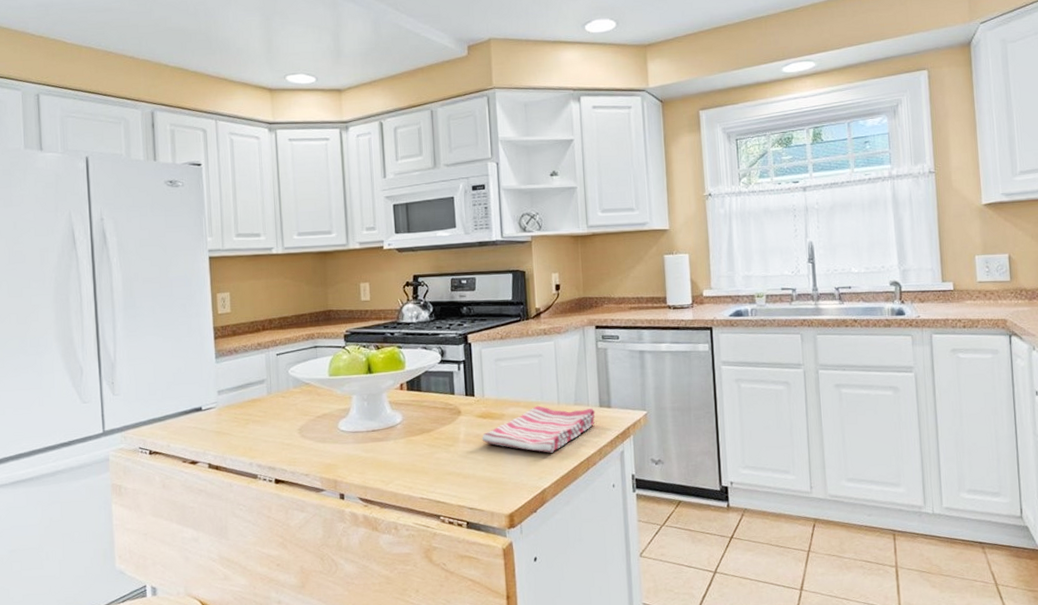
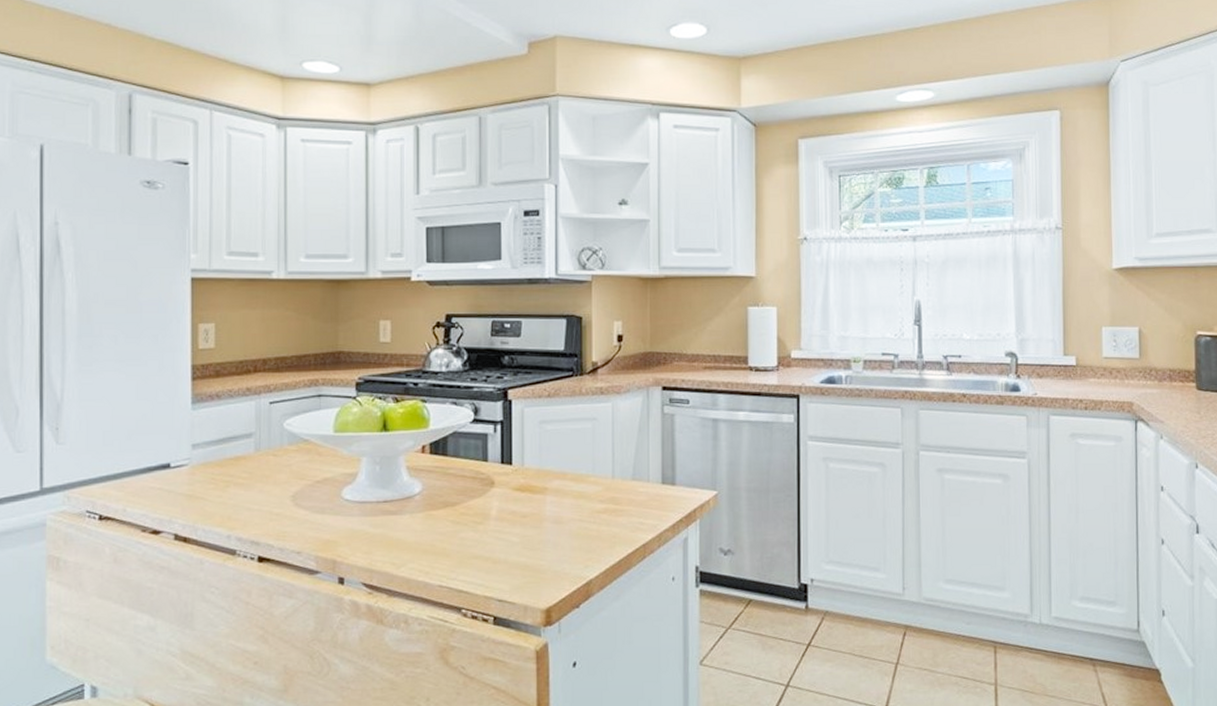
dish towel: present [482,405,596,453] -> none [518,479,656,537]

